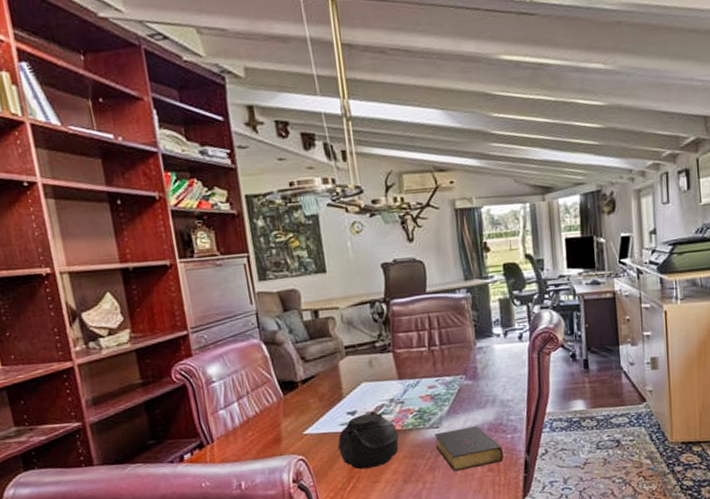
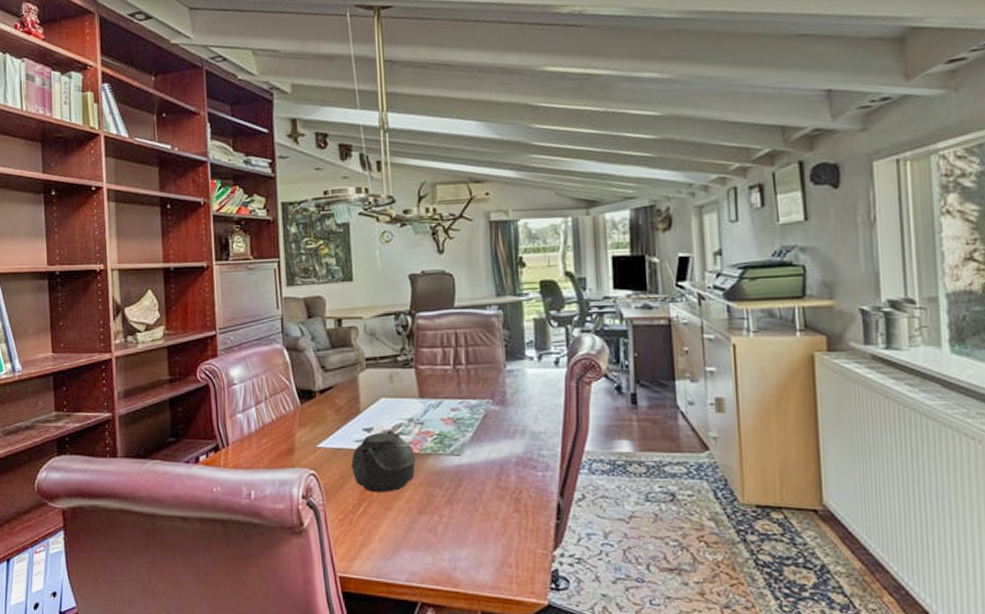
bible: present [434,426,504,472] -> none [455,458,532,508]

